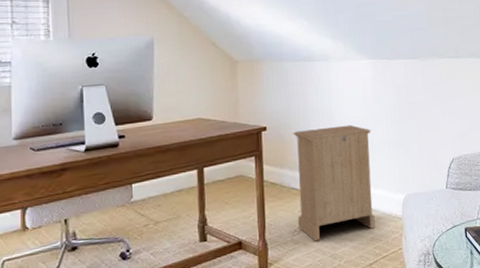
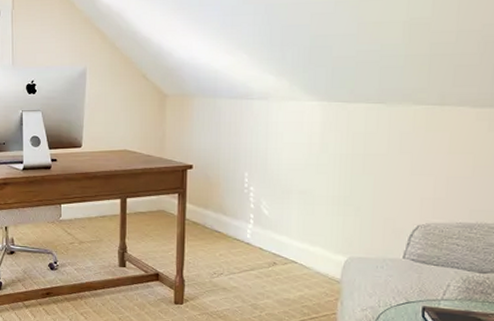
cabinet: present [293,125,375,242] -> none [219,172,313,288]

